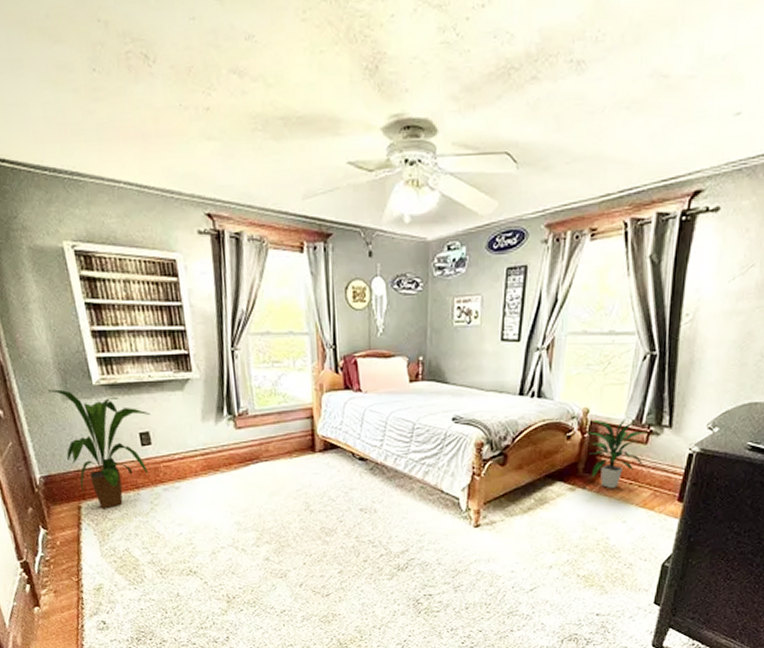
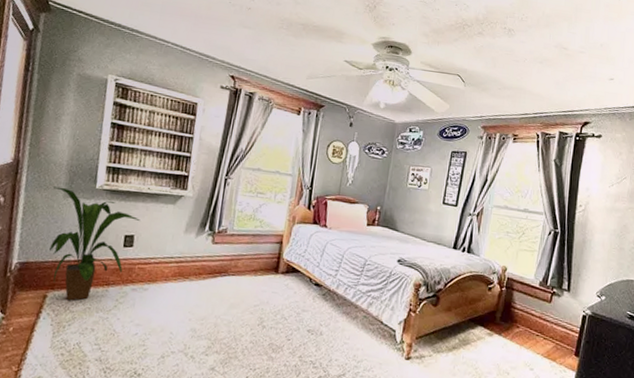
indoor plant: present [588,418,648,489] -> none [505,278,552,338]

